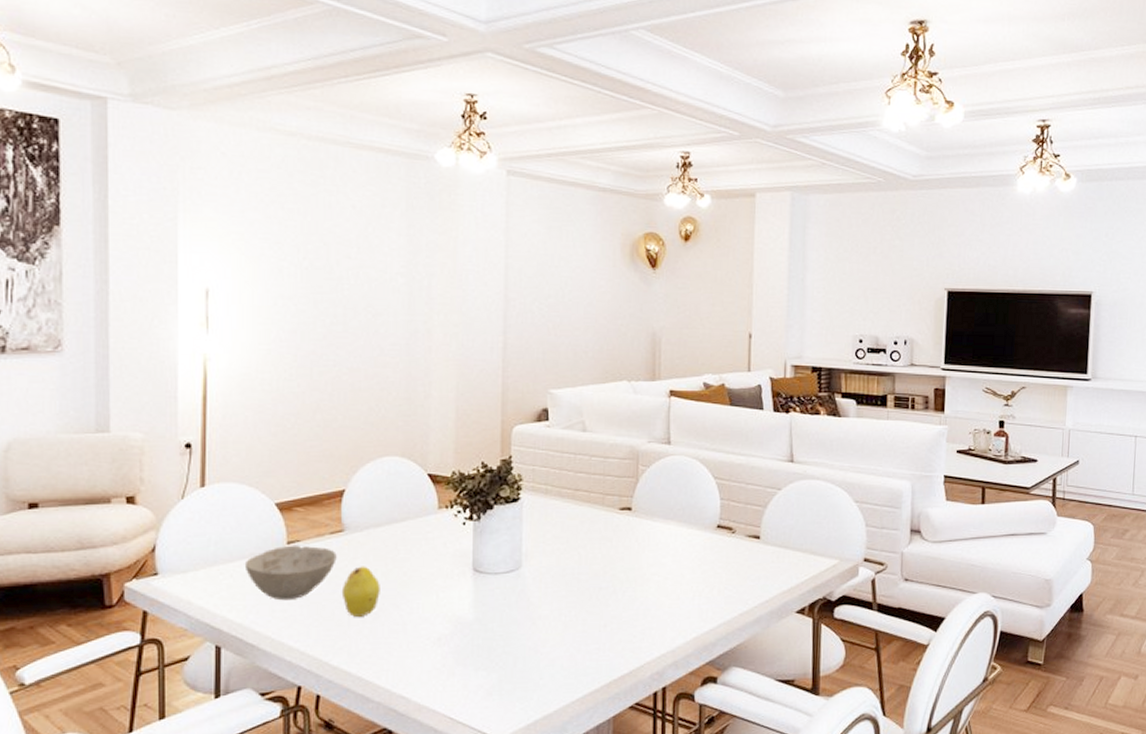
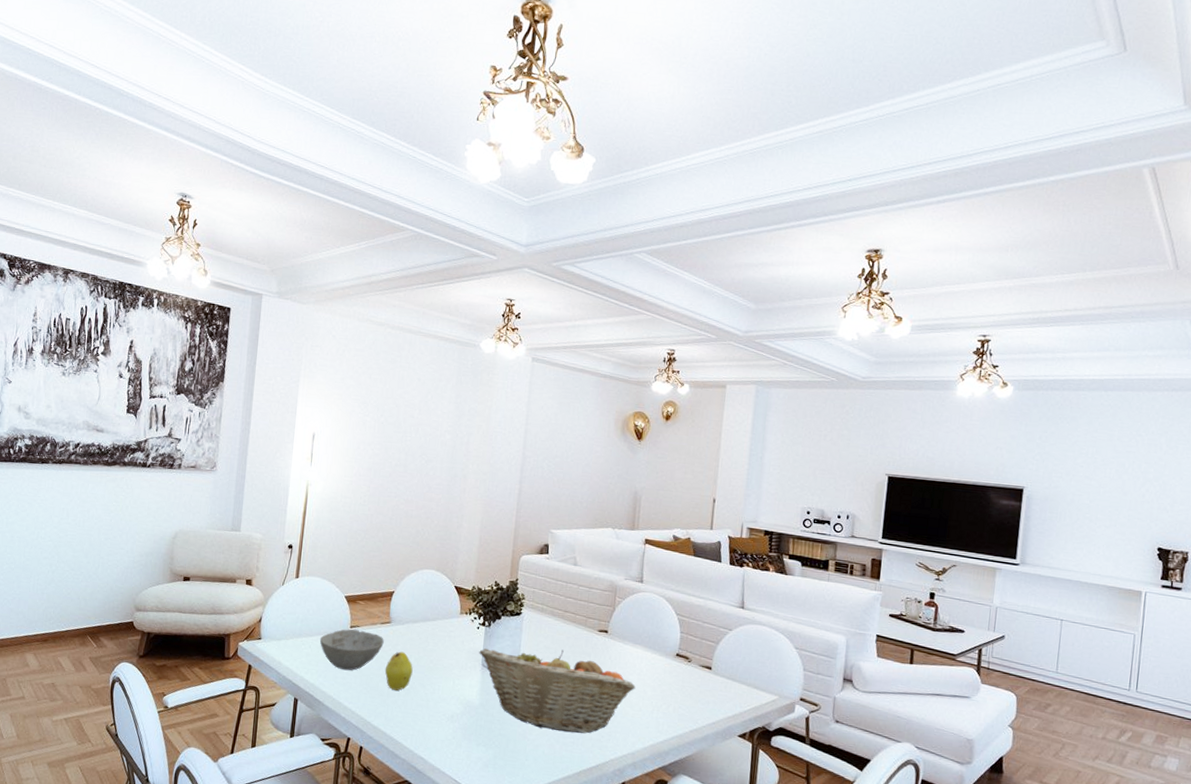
fruit basket: none [468,537,671,638] -> present [479,647,636,734]

